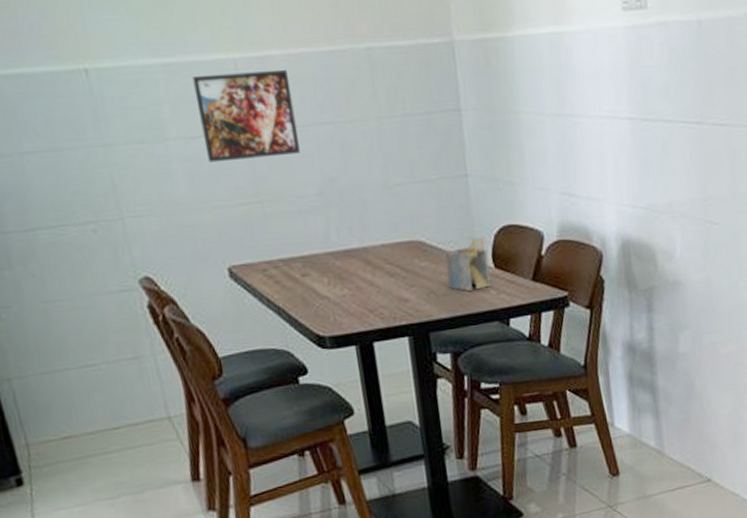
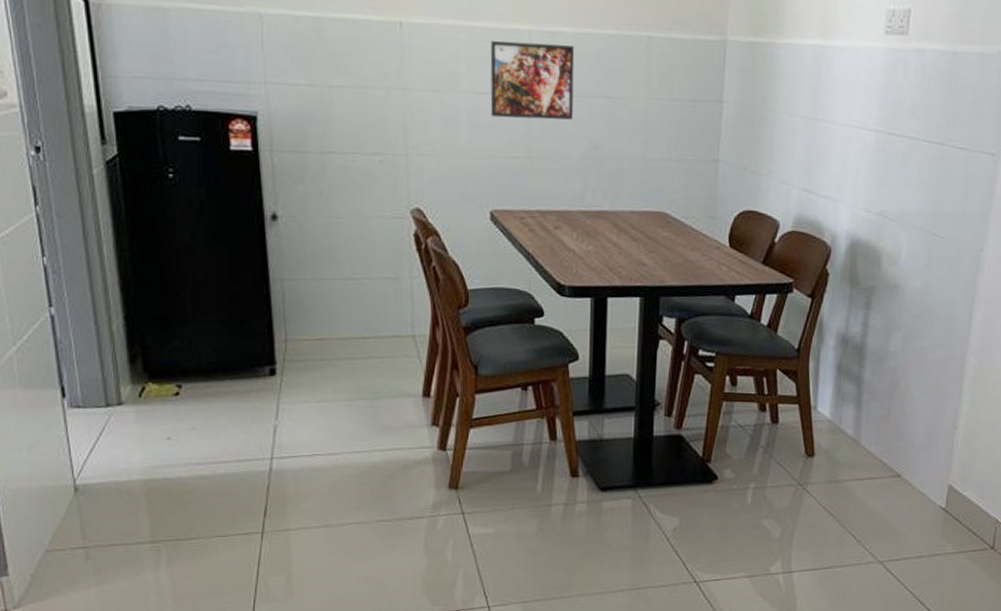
napkin holder: present [445,237,491,292] -> none [685,217,725,266]

